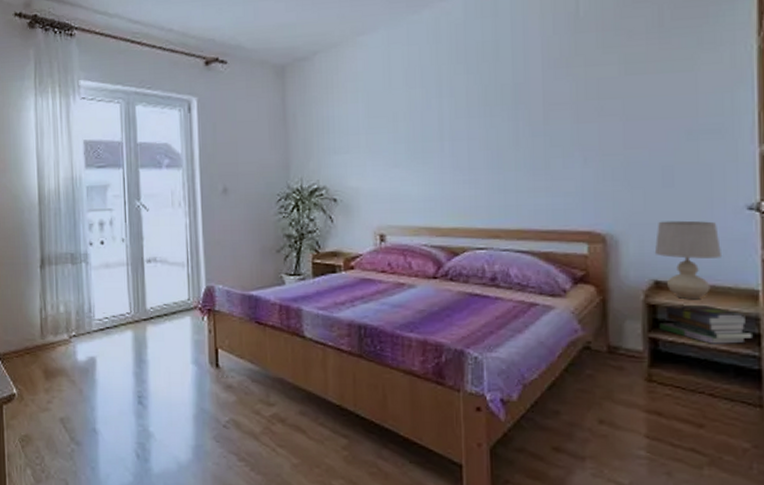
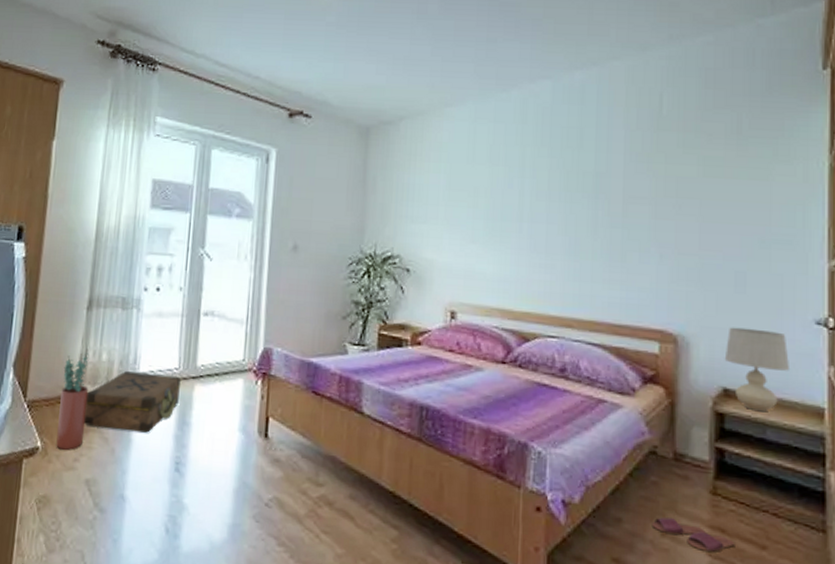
vase: none [27,303,54,394] -> present [56,349,90,450]
suitcase: none [51,319,135,373] -> present [84,370,181,433]
slippers: none [589,407,673,434] -> present [651,517,735,552]
books: present [659,306,752,344] -> none [726,416,817,462]

